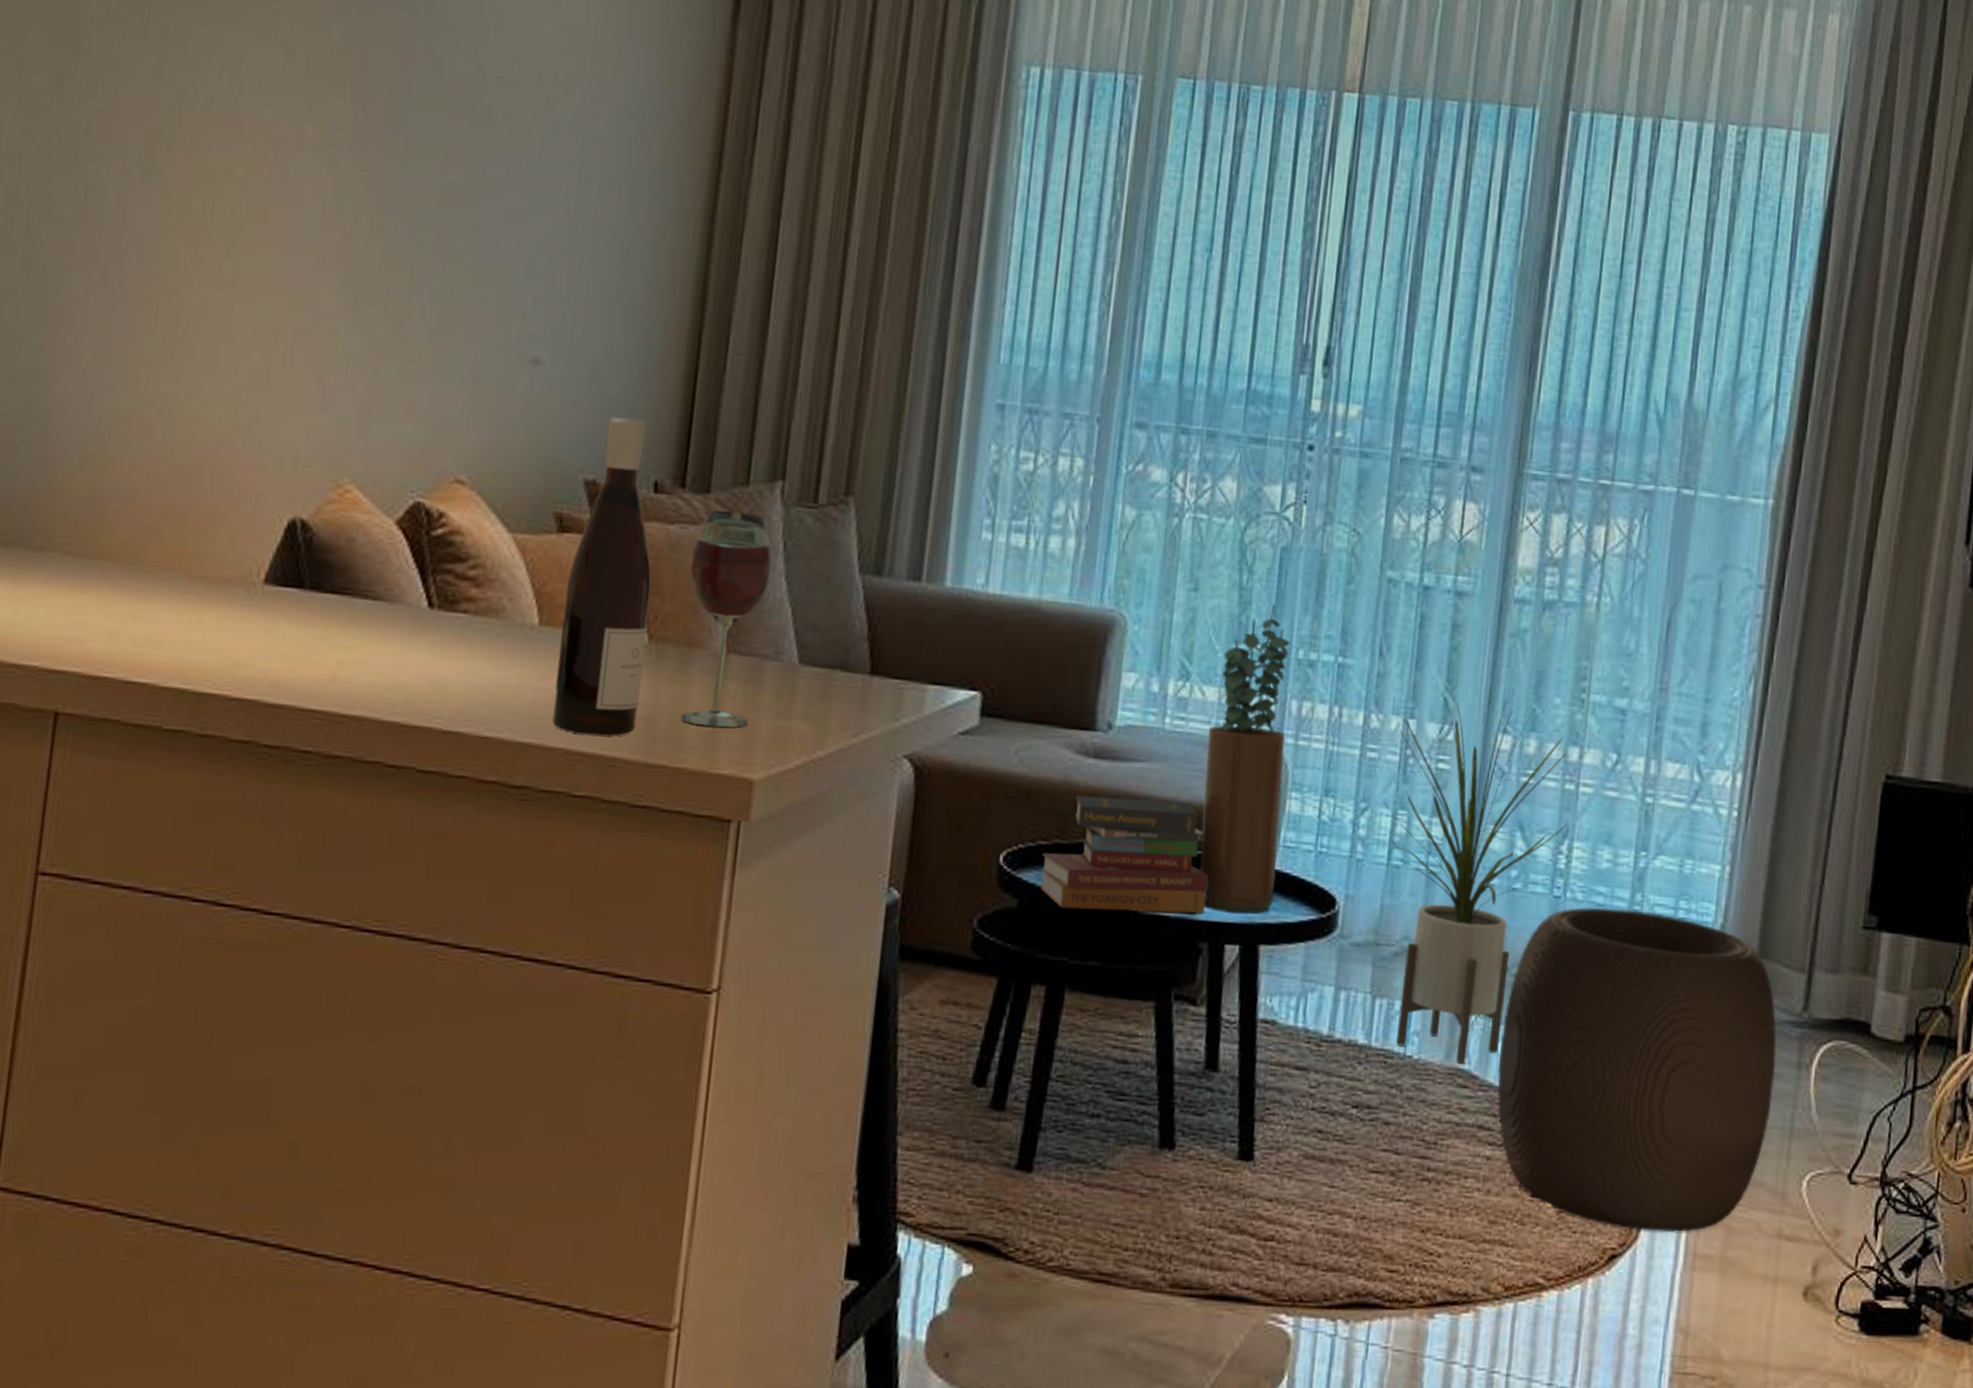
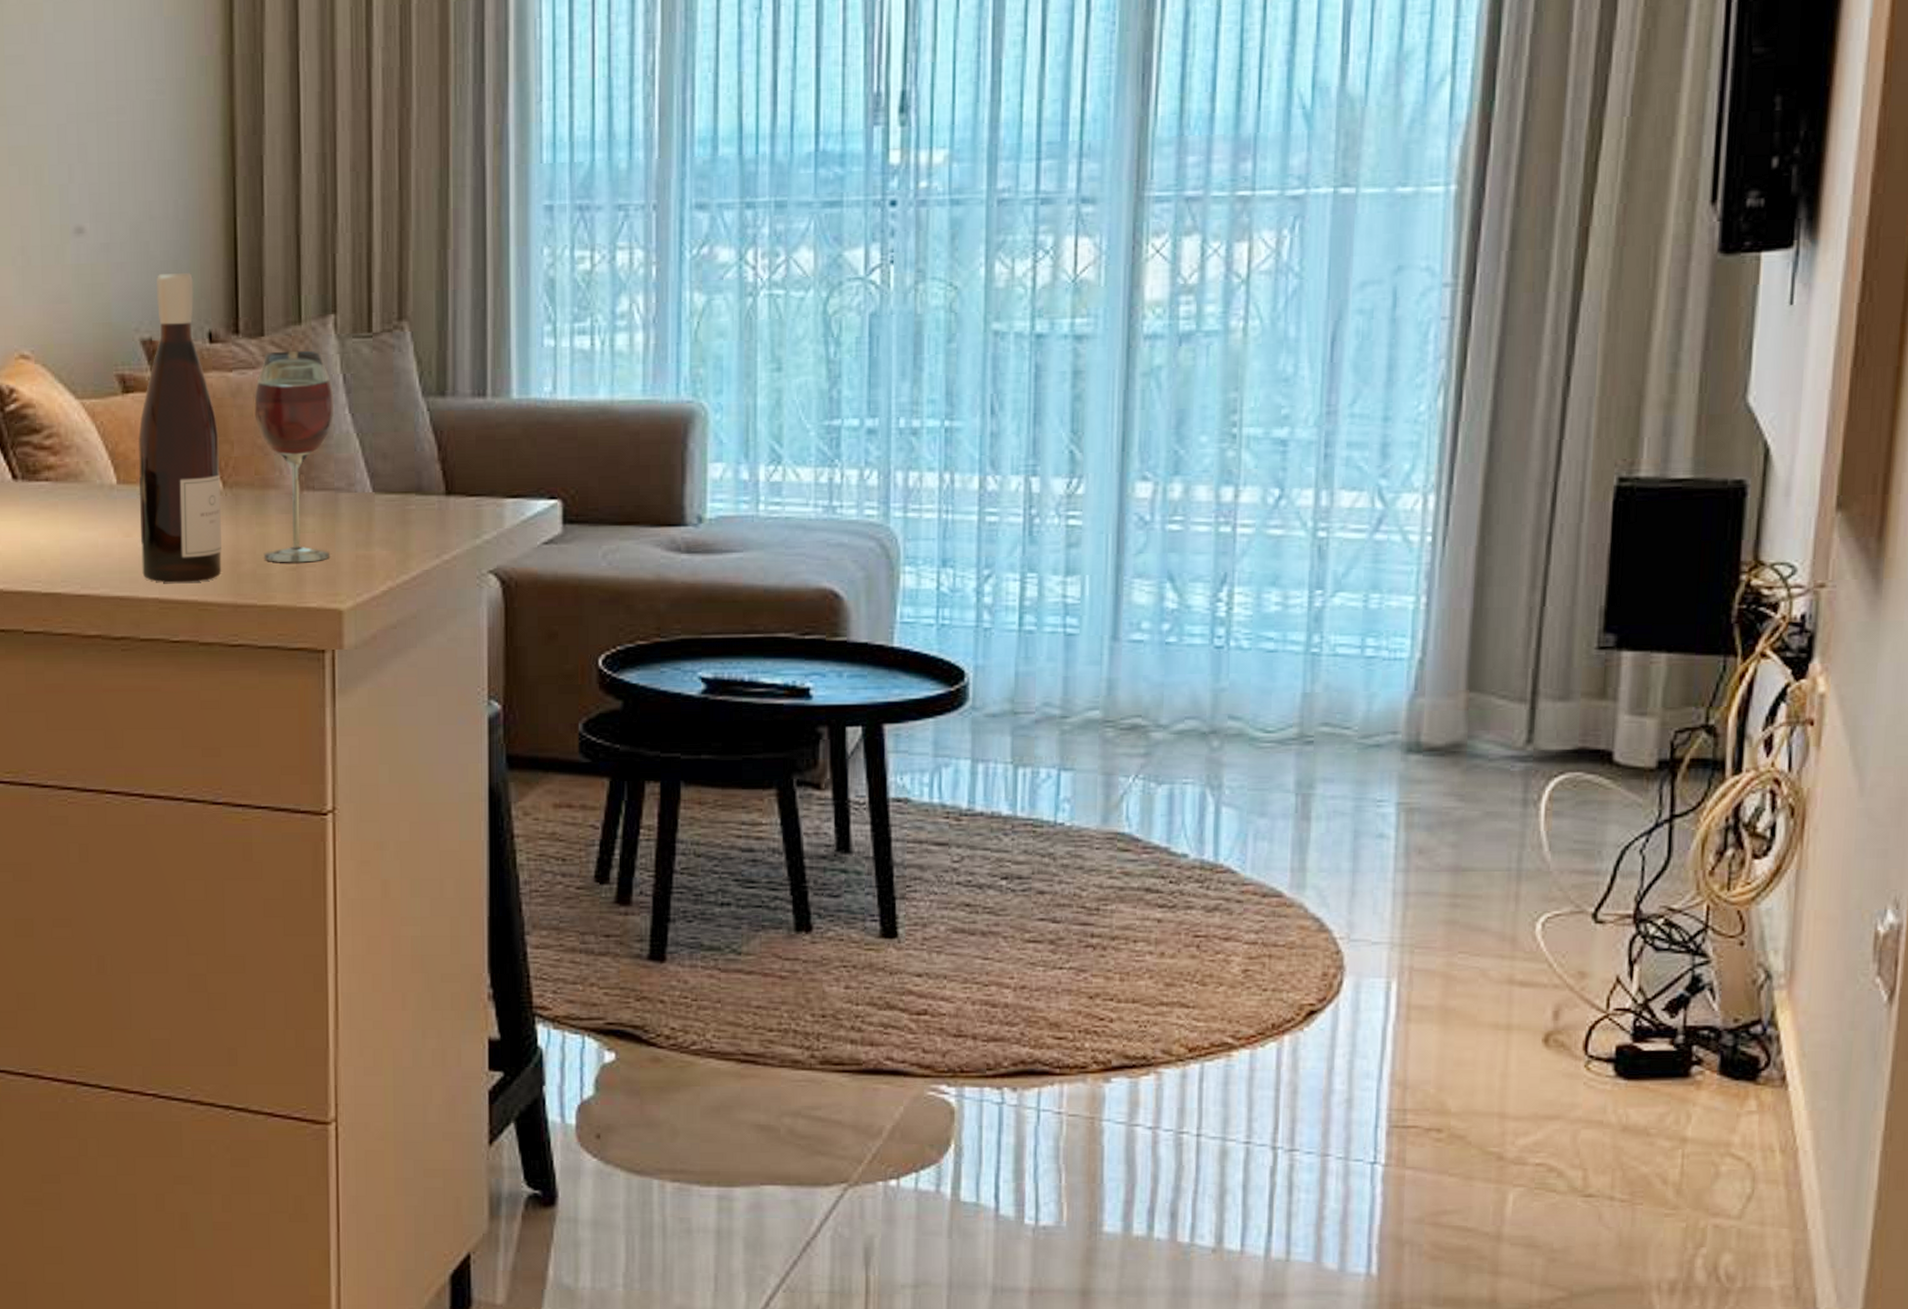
books: present [1040,795,1208,914] -> none [642,588,820,705]
vase: present [1200,605,1290,913] -> none [806,375,896,695]
house plant: present [1383,697,1569,1064] -> none [1009,445,1228,827]
pouf: present [1496,907,1777,1232] -> none [1163,653,1497,984]

